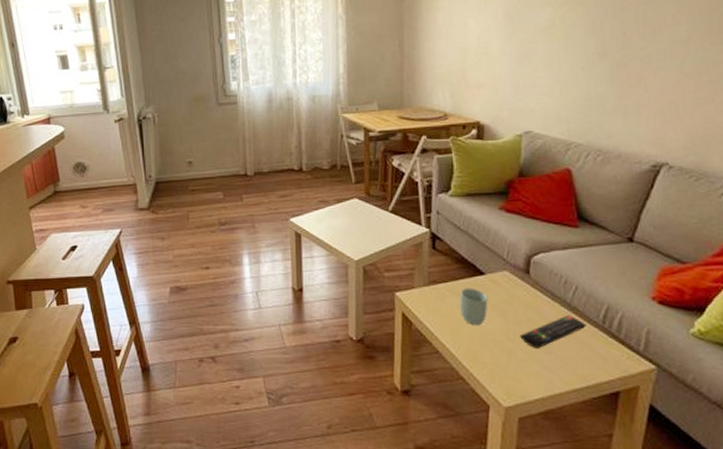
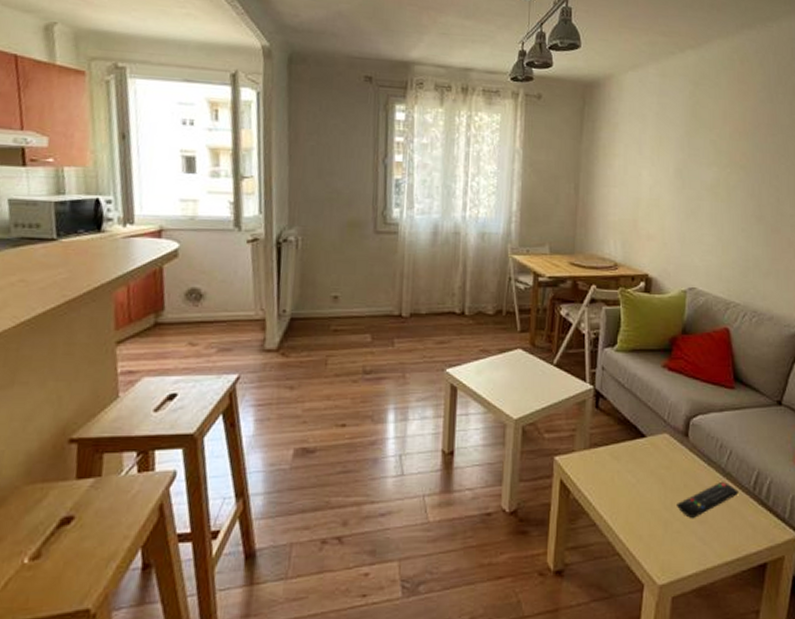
cup: present [460,288,488,326] -> none [620,451,648,494]

